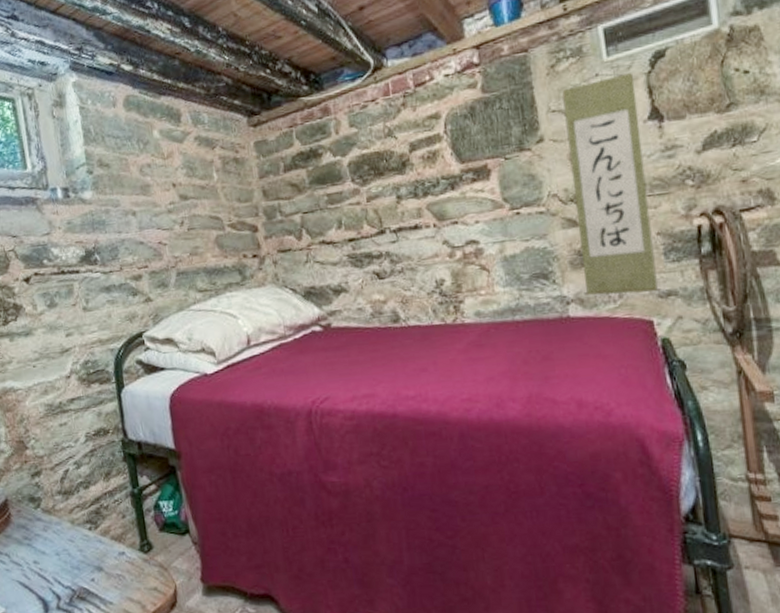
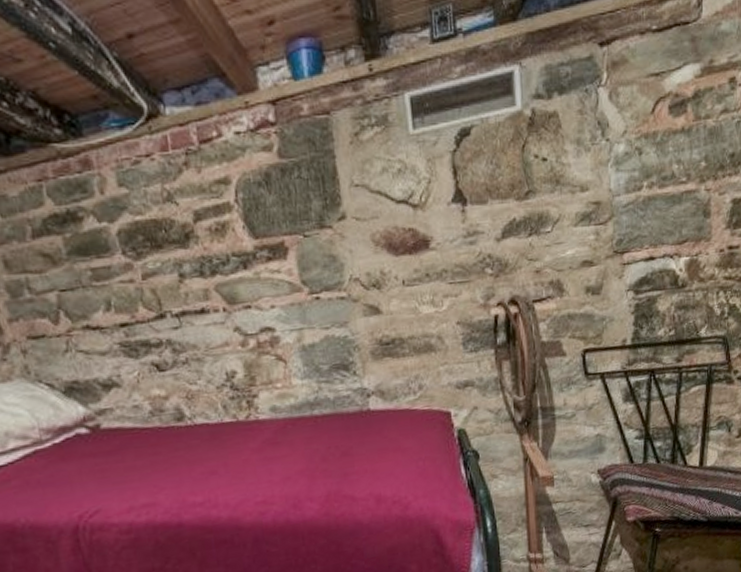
wall scroll: present [562,72,661,296] -> none [366,145,459,387]

